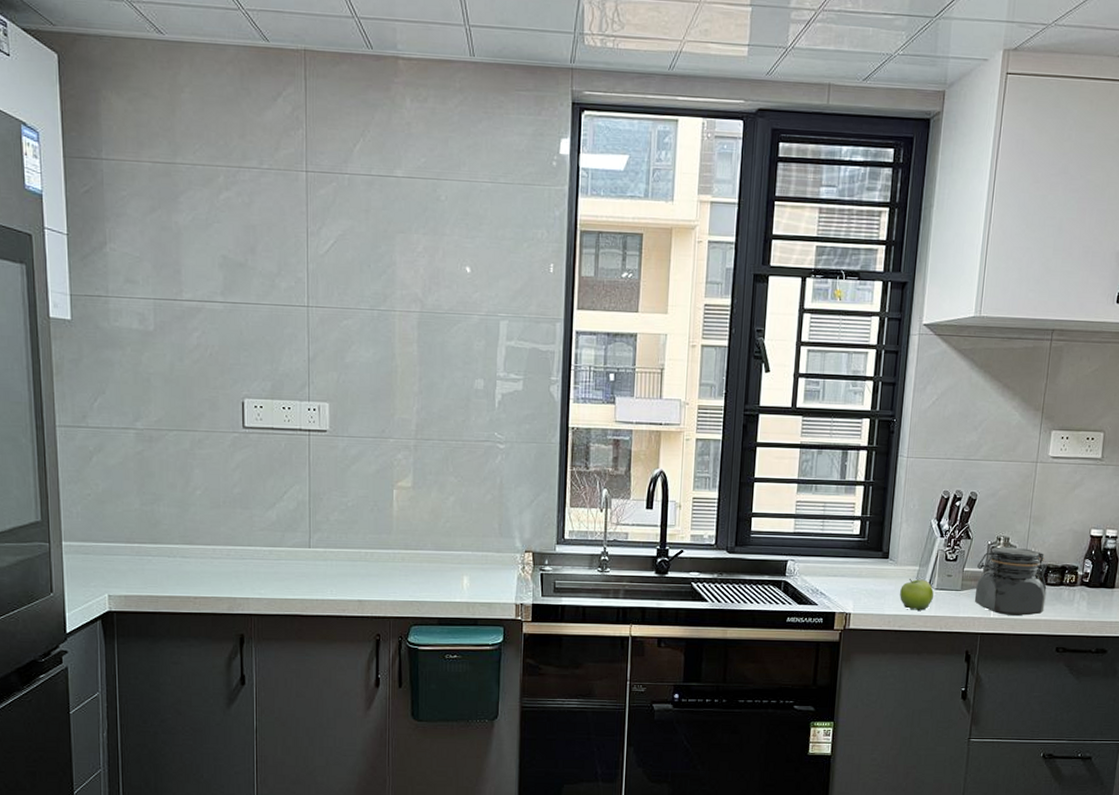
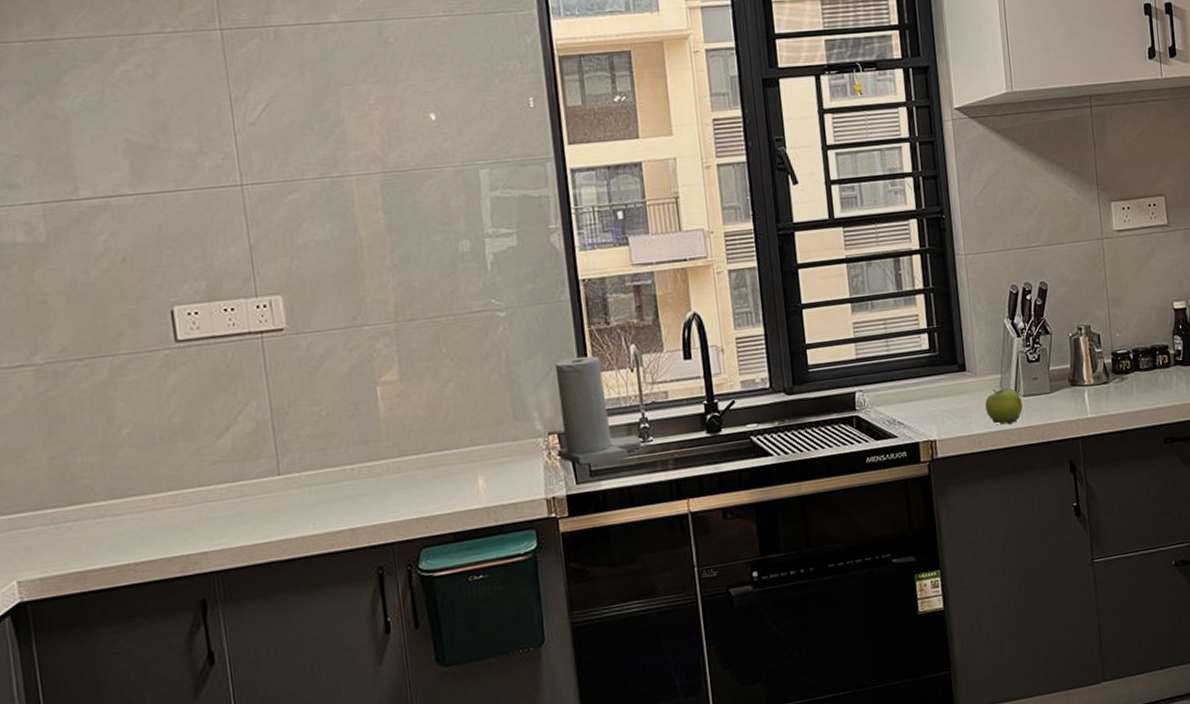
paper towel: none [529,492,600,583] -> present [554,356,642,465]
jar: present [974,546,1047,616] -> none [1063,334,1143,413]

